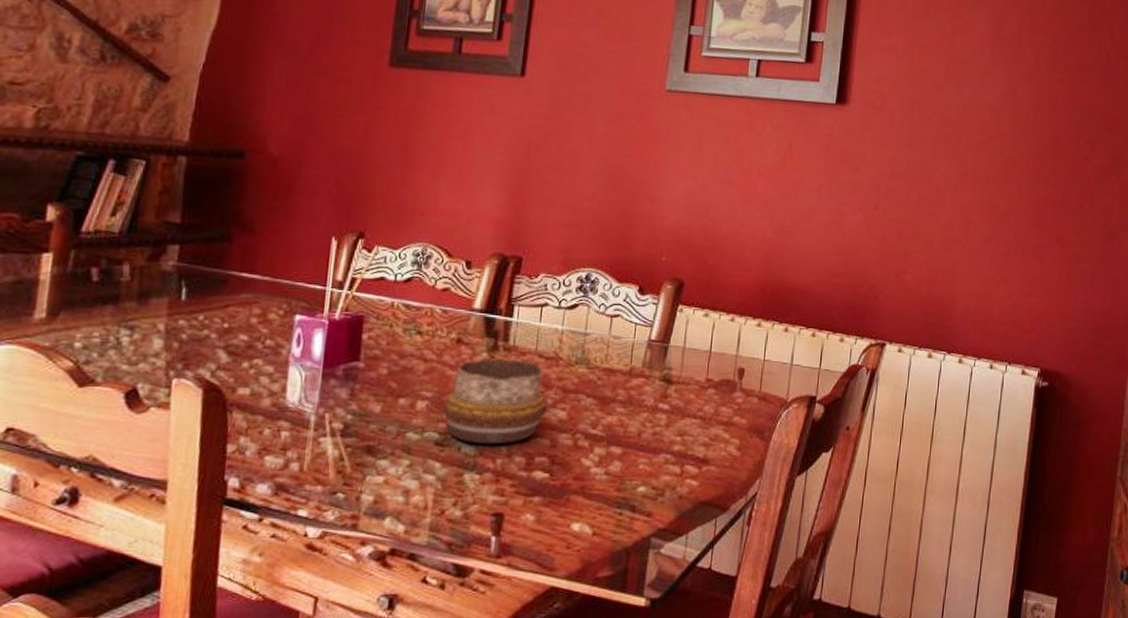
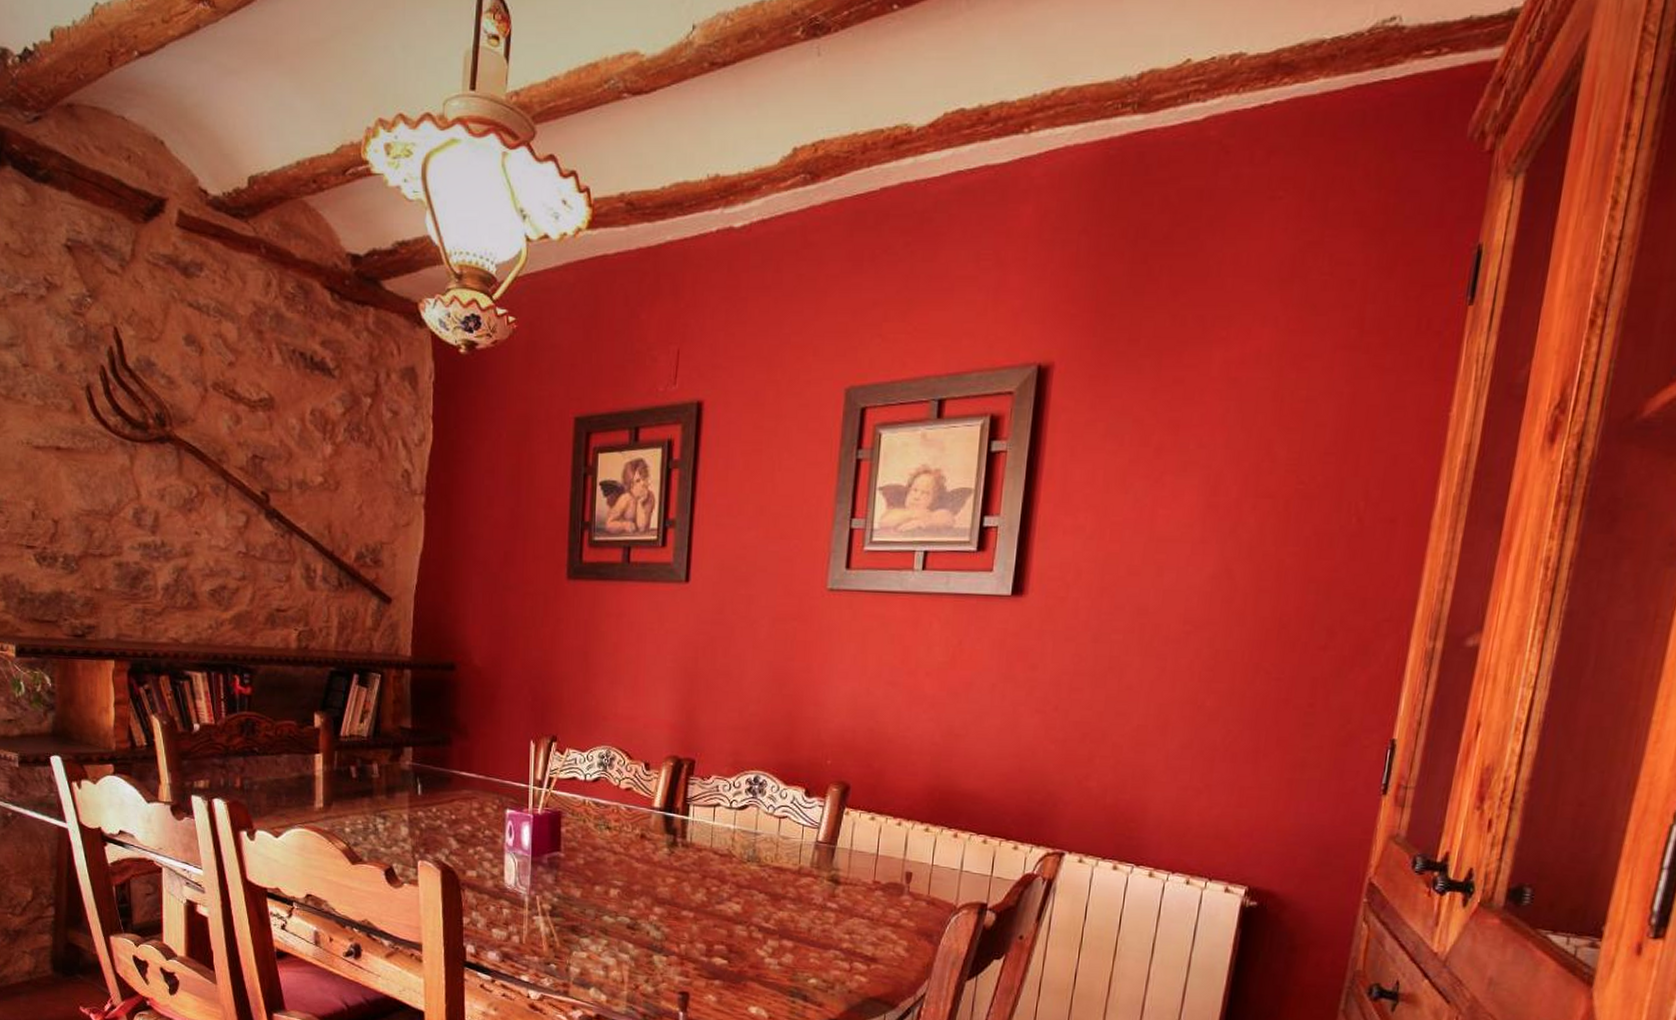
decorative bowl: present [442,358,547,445] -> none [631,853,723,931]

